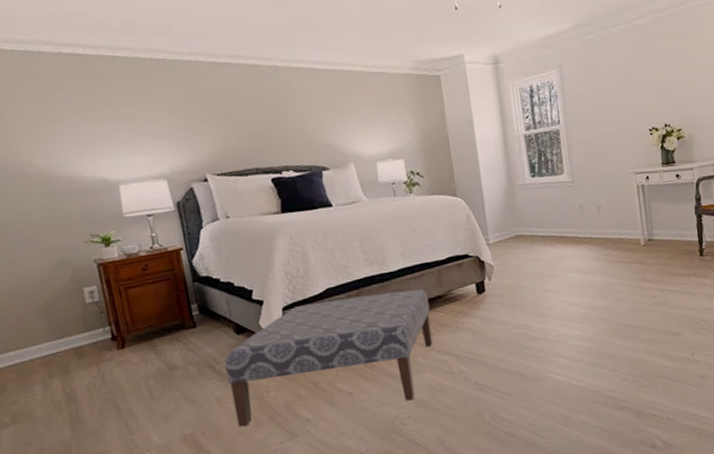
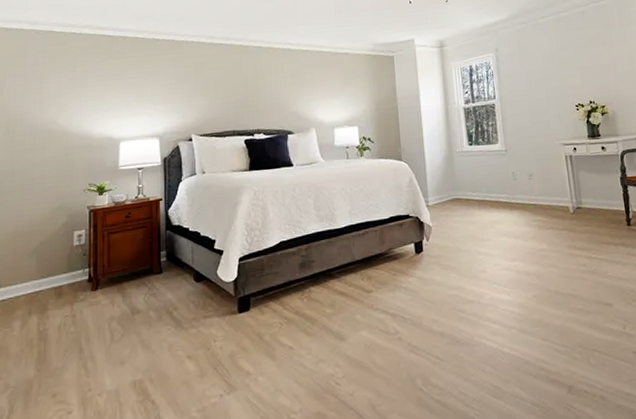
ottoman: present [224,289,433,427] -> none [181,246,372,377]

